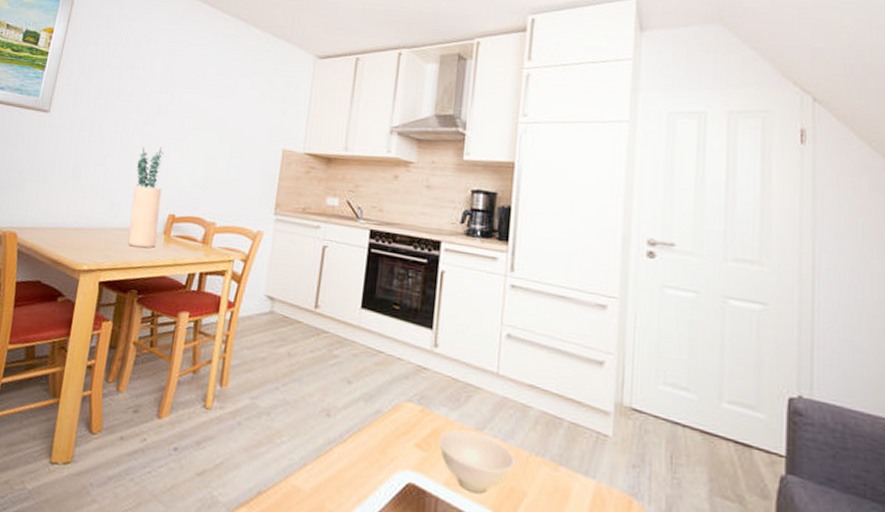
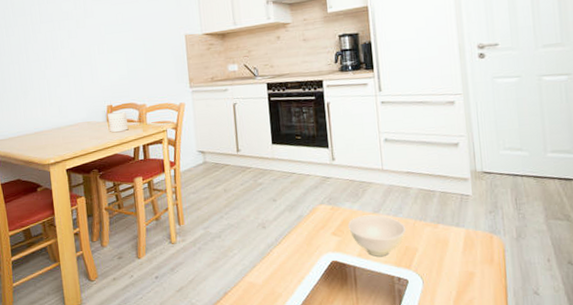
vase: present [128,147,164,249] -> none [71,53,103,137]
mug: none [164,223,191,251] -> present [108,111,129,133]

